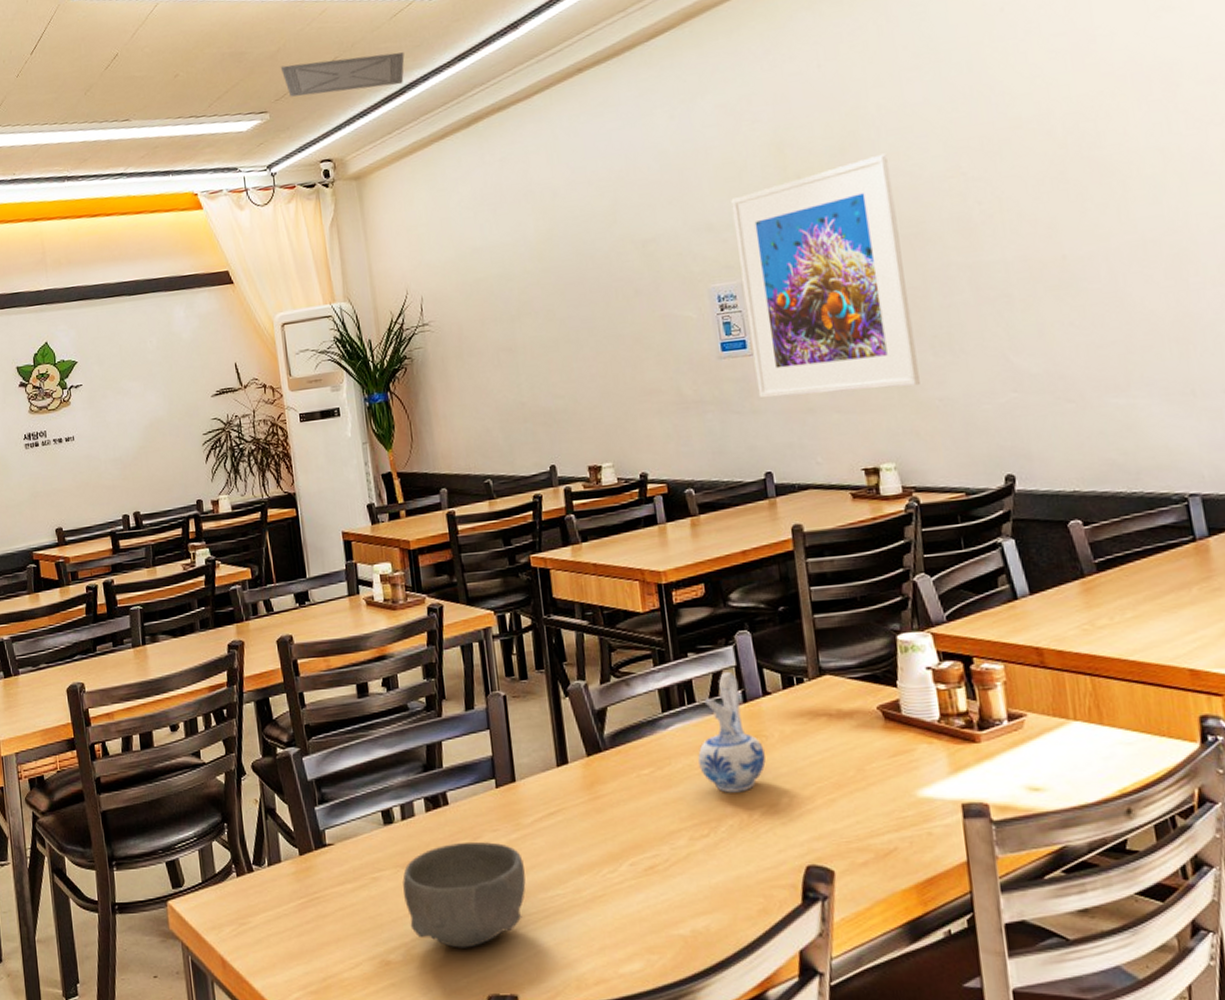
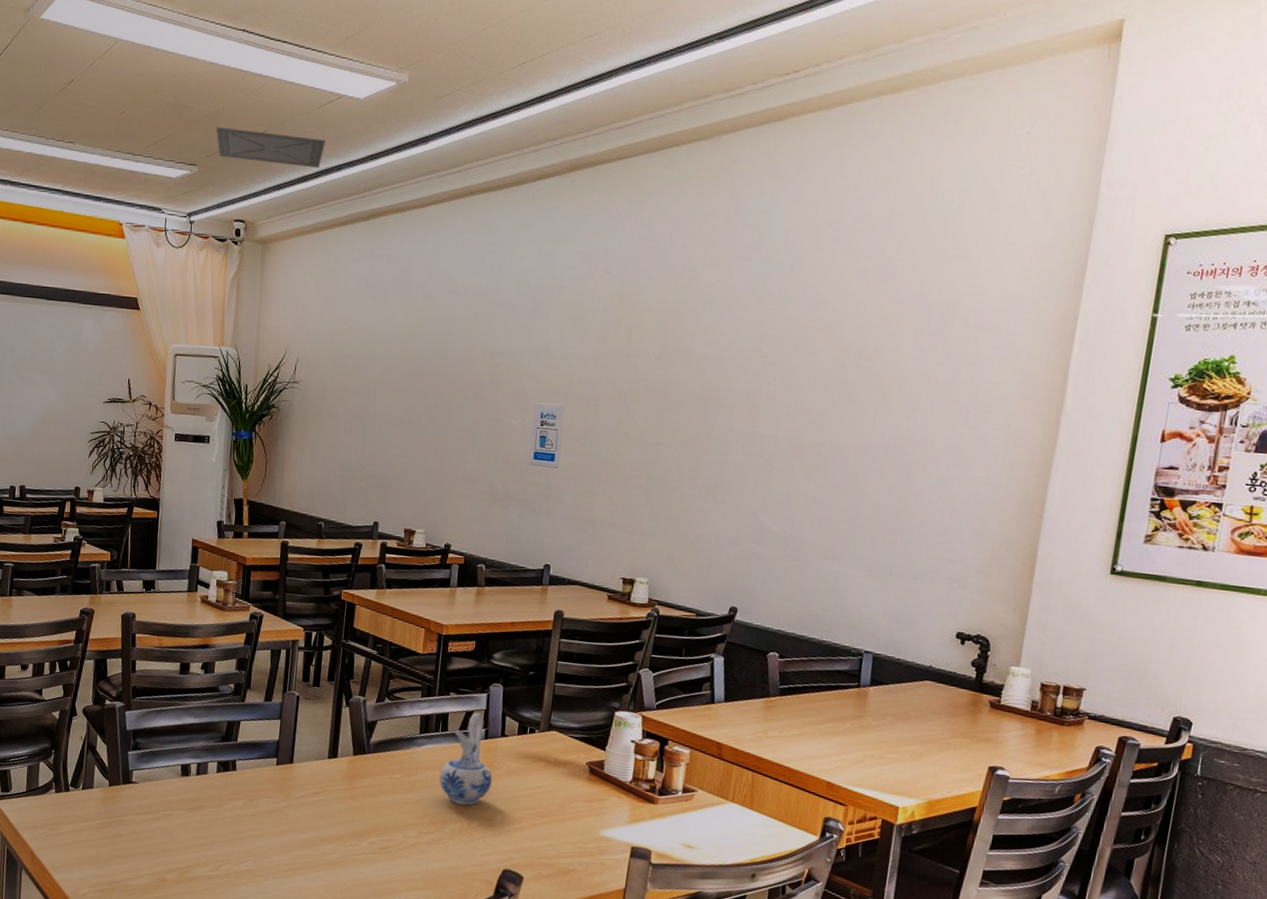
bowl: present [402,841,526,948] -> none [186,800,286,881]
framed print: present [731,153,920,399] -> none [554,325,706,522]

